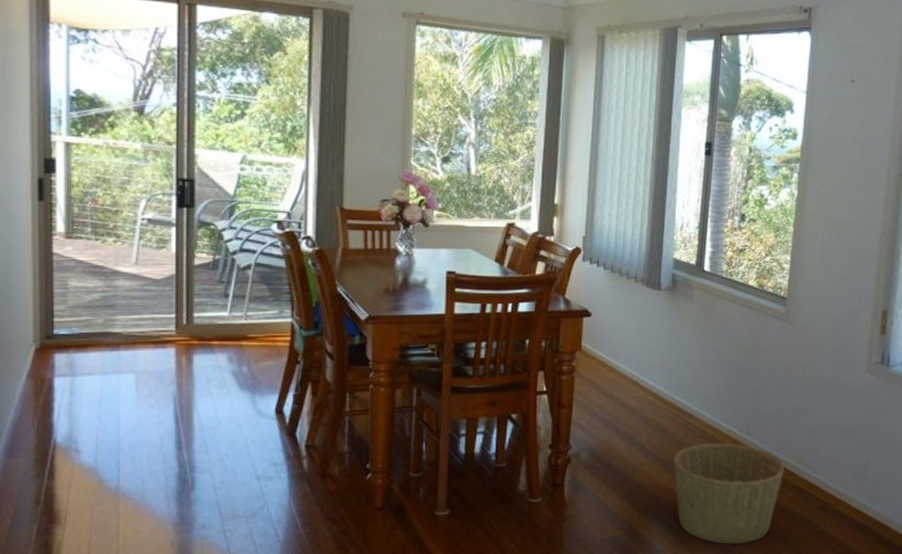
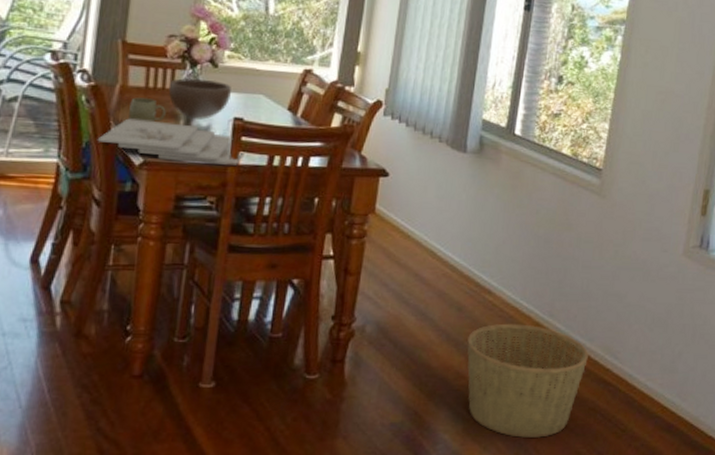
placemat: none [325,278,460,316] -> present [97,118,245,167]
mug: none [352,259,385,281] -> present [128,97,166,123]
bowl: none [385,239,442,275] -> present [168,78,231,120]

